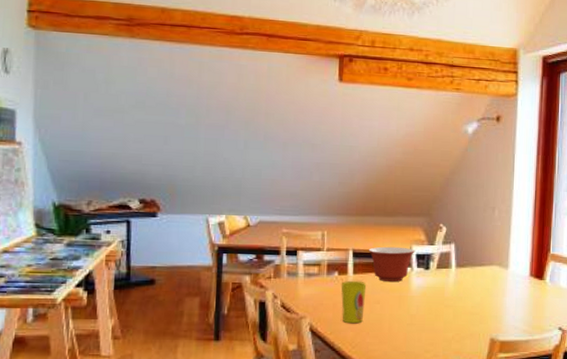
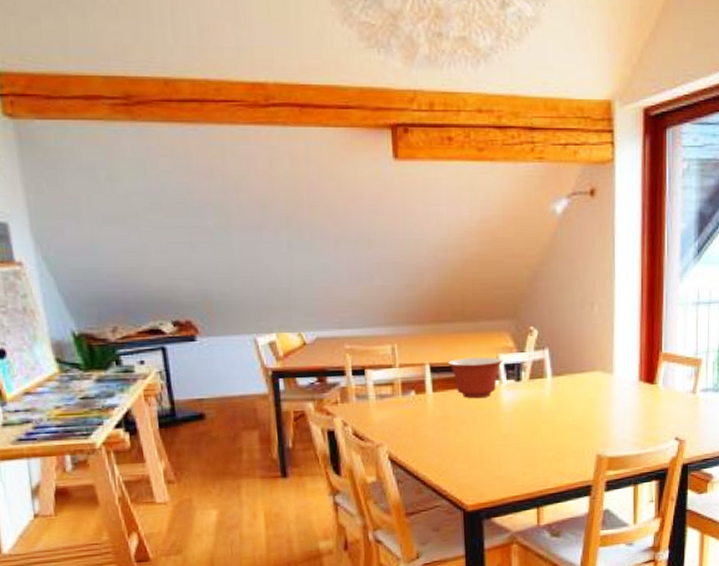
cup: present [341,281,367,324] -> none [419,400,450,449]

